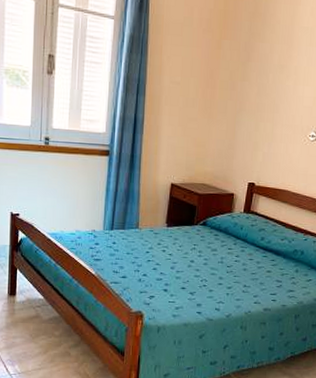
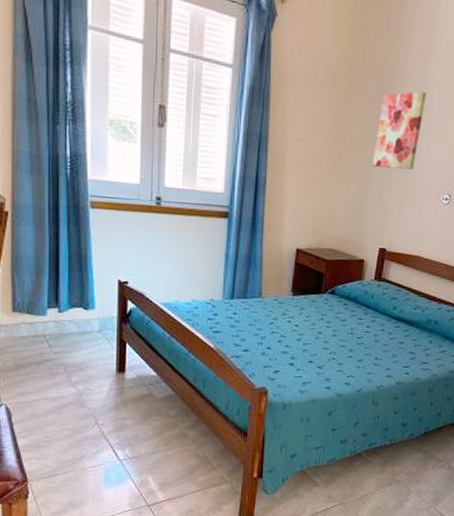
wall art: none [243,35,295,109] -> present [373,91,427,170]

